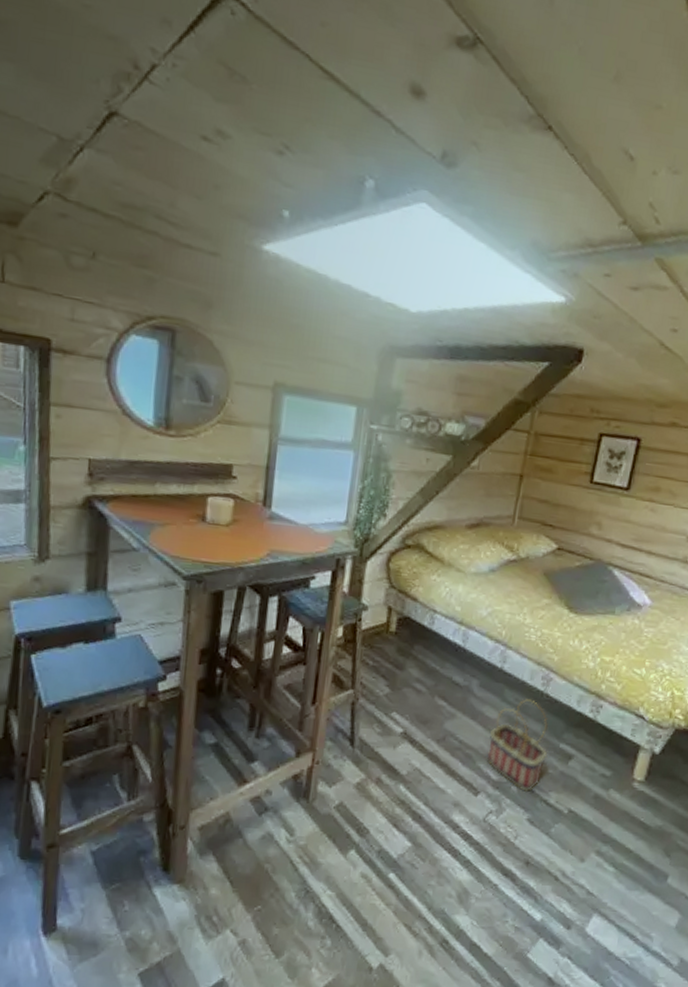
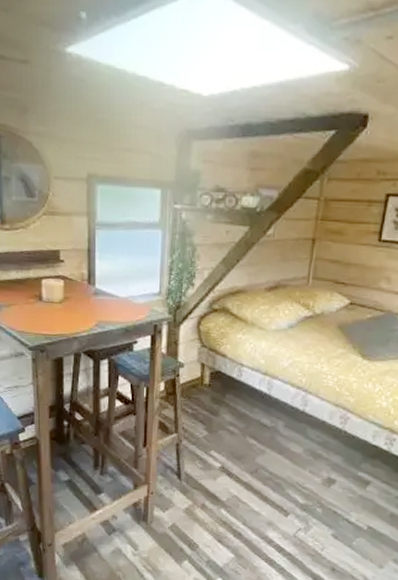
basket: present [486,699,548,792] -> none [293,436,347,512]

